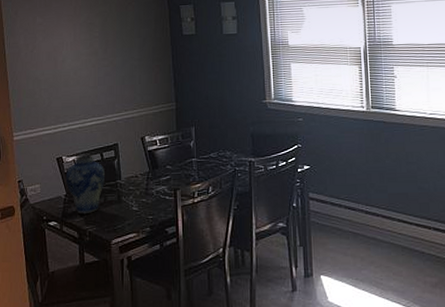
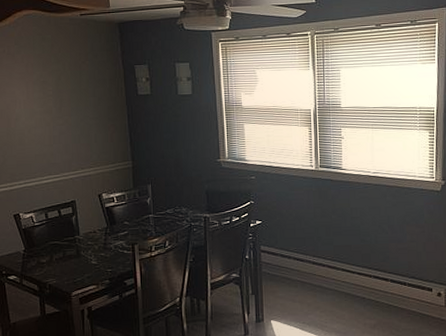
vase: present [65,156,105,215] -> none [23,213,63,269]

